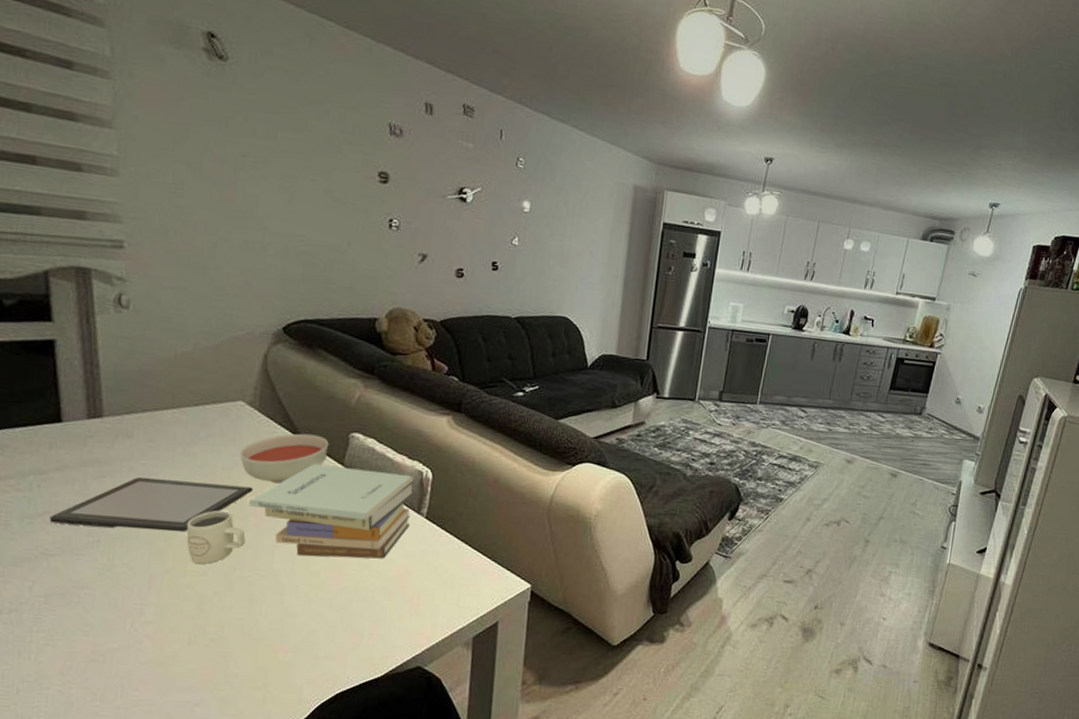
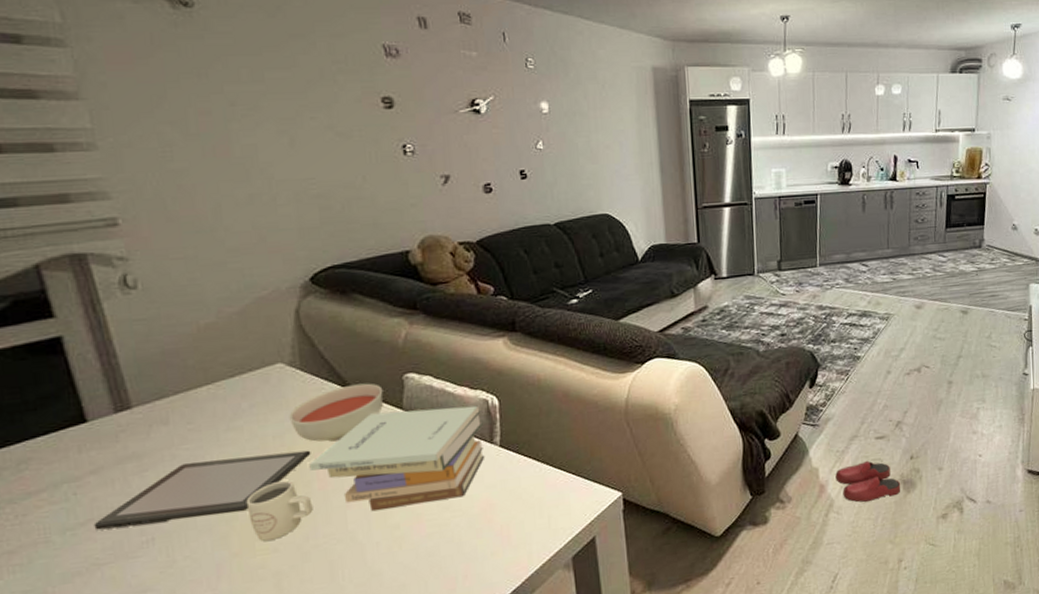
slippers: none [738,601,801,642] -> present [835,460,901,502]

